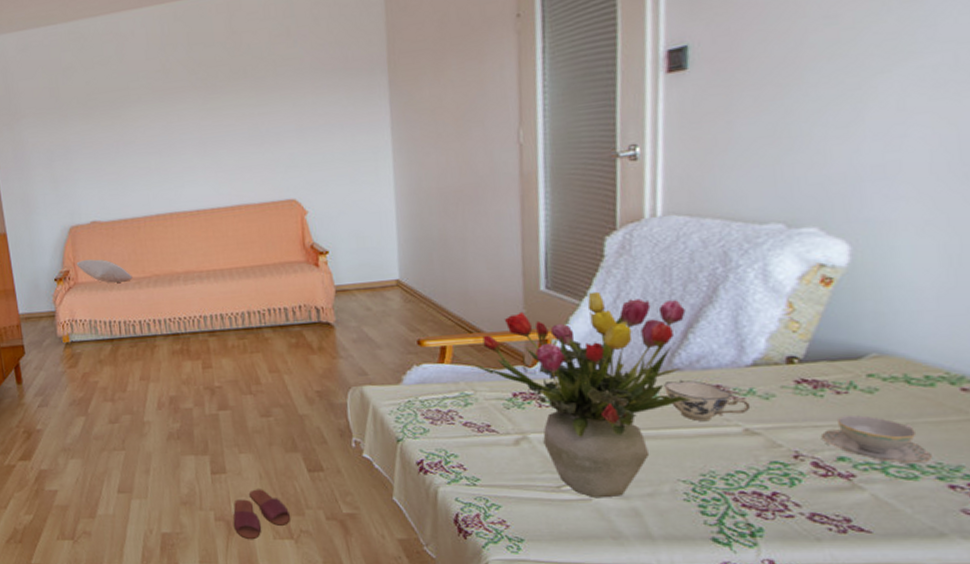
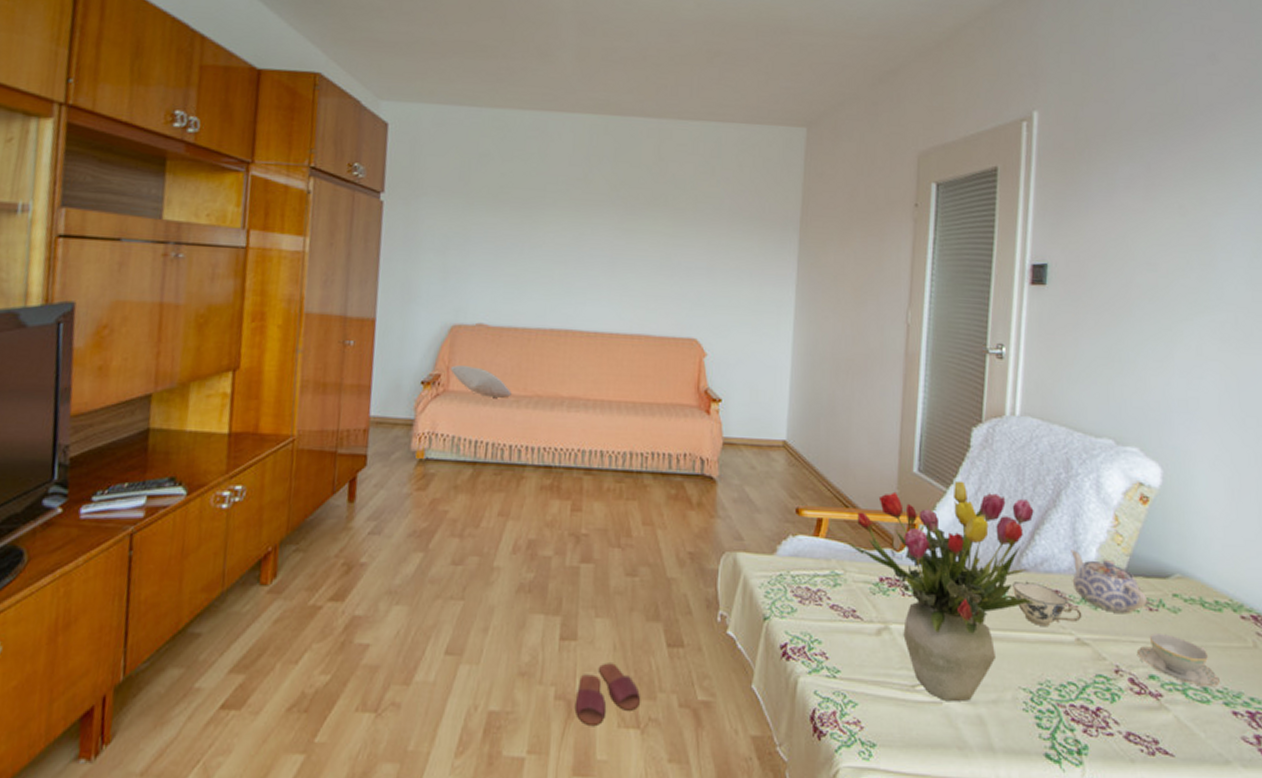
teapot: none [733,343,833,401] -> present [1071,549,1147,614]

